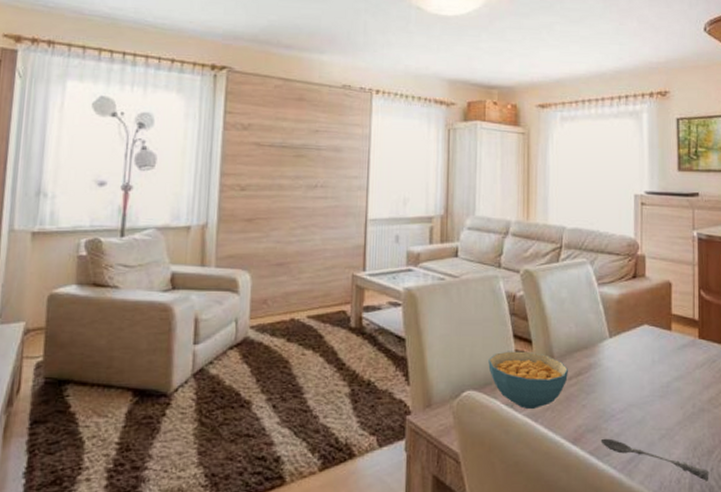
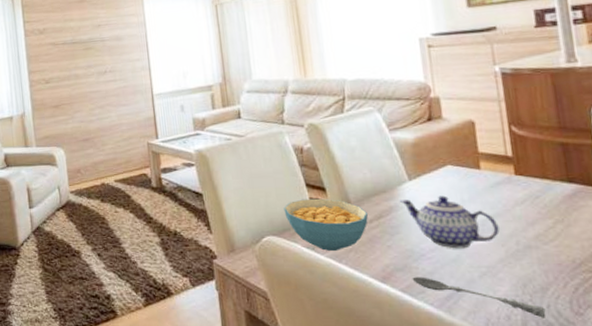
teapot: none [599,355,680,410] -> present [400,195,500,249]

